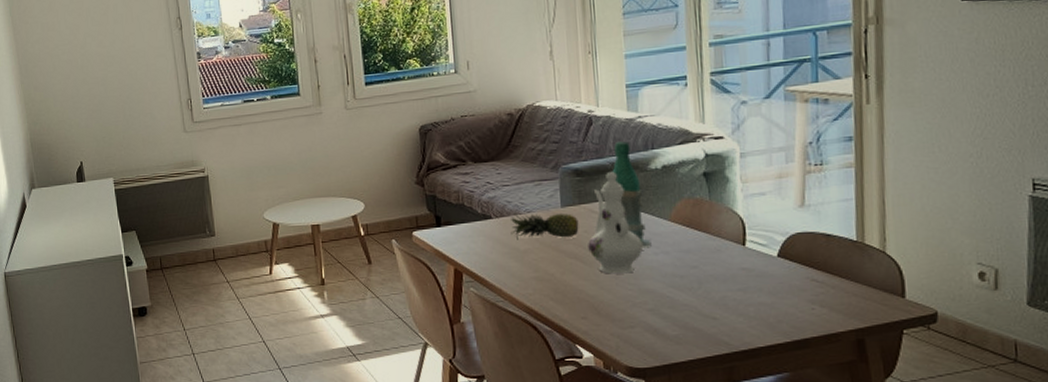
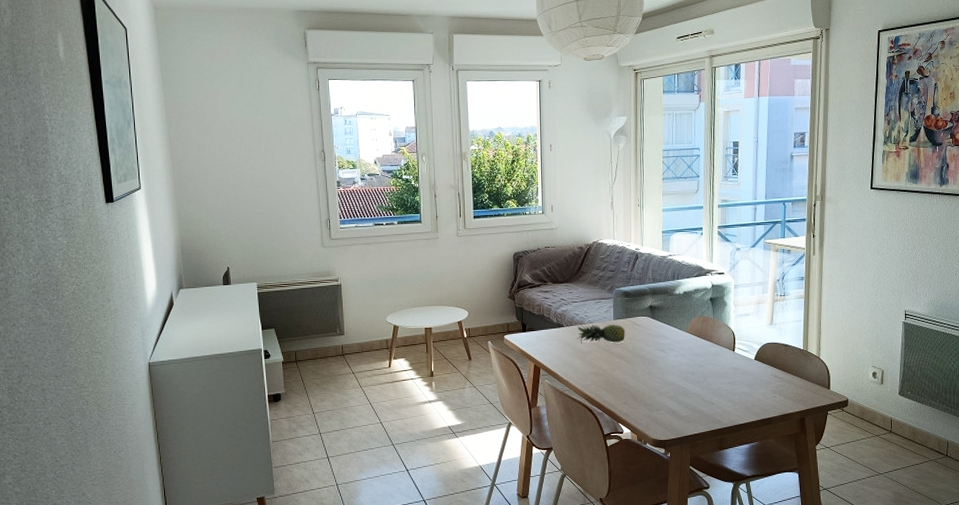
ewer: present [588,171,644,274] -> none [631,294,669,371]
bottle: present [612,141,652,248] -> none [650,273,674,352]

